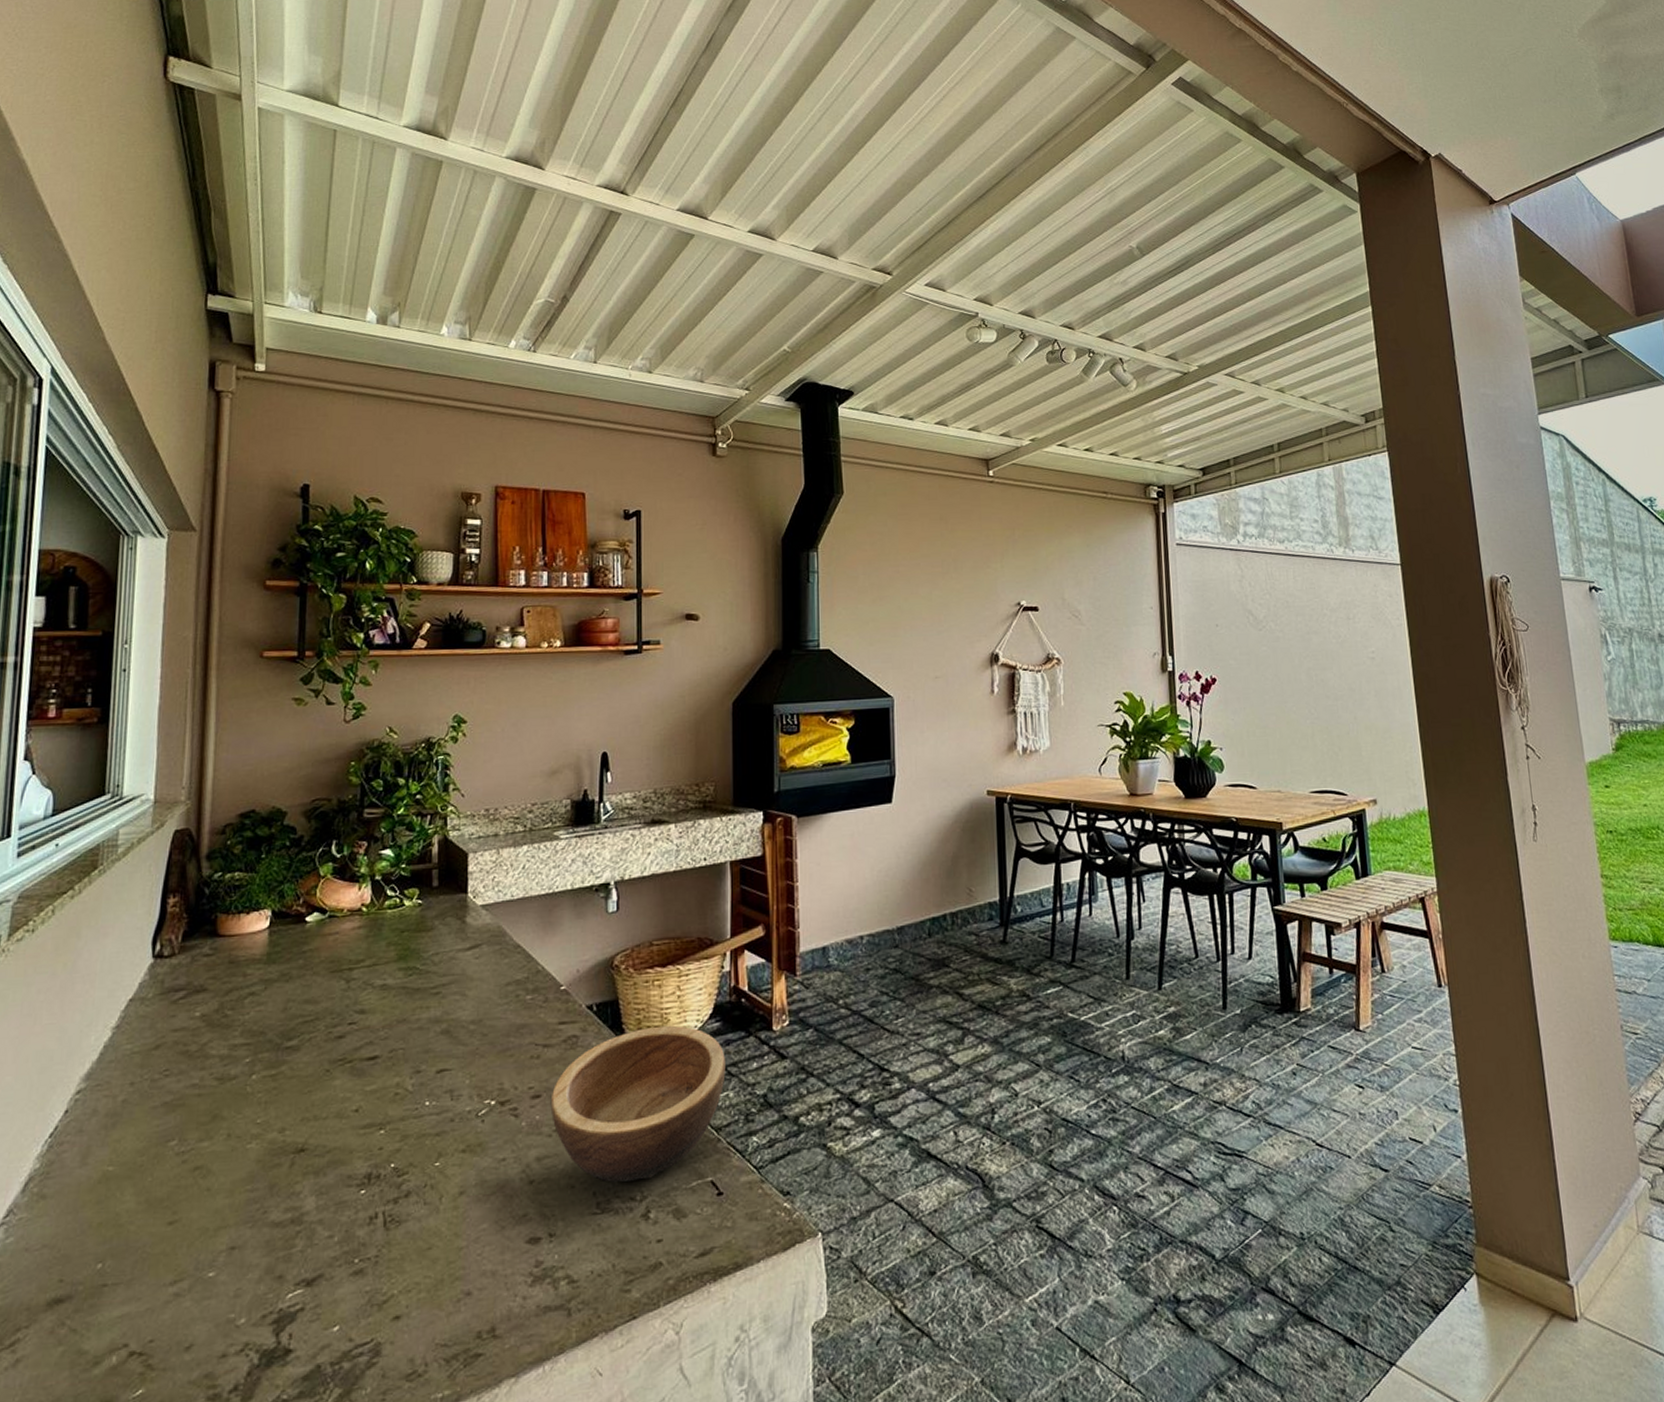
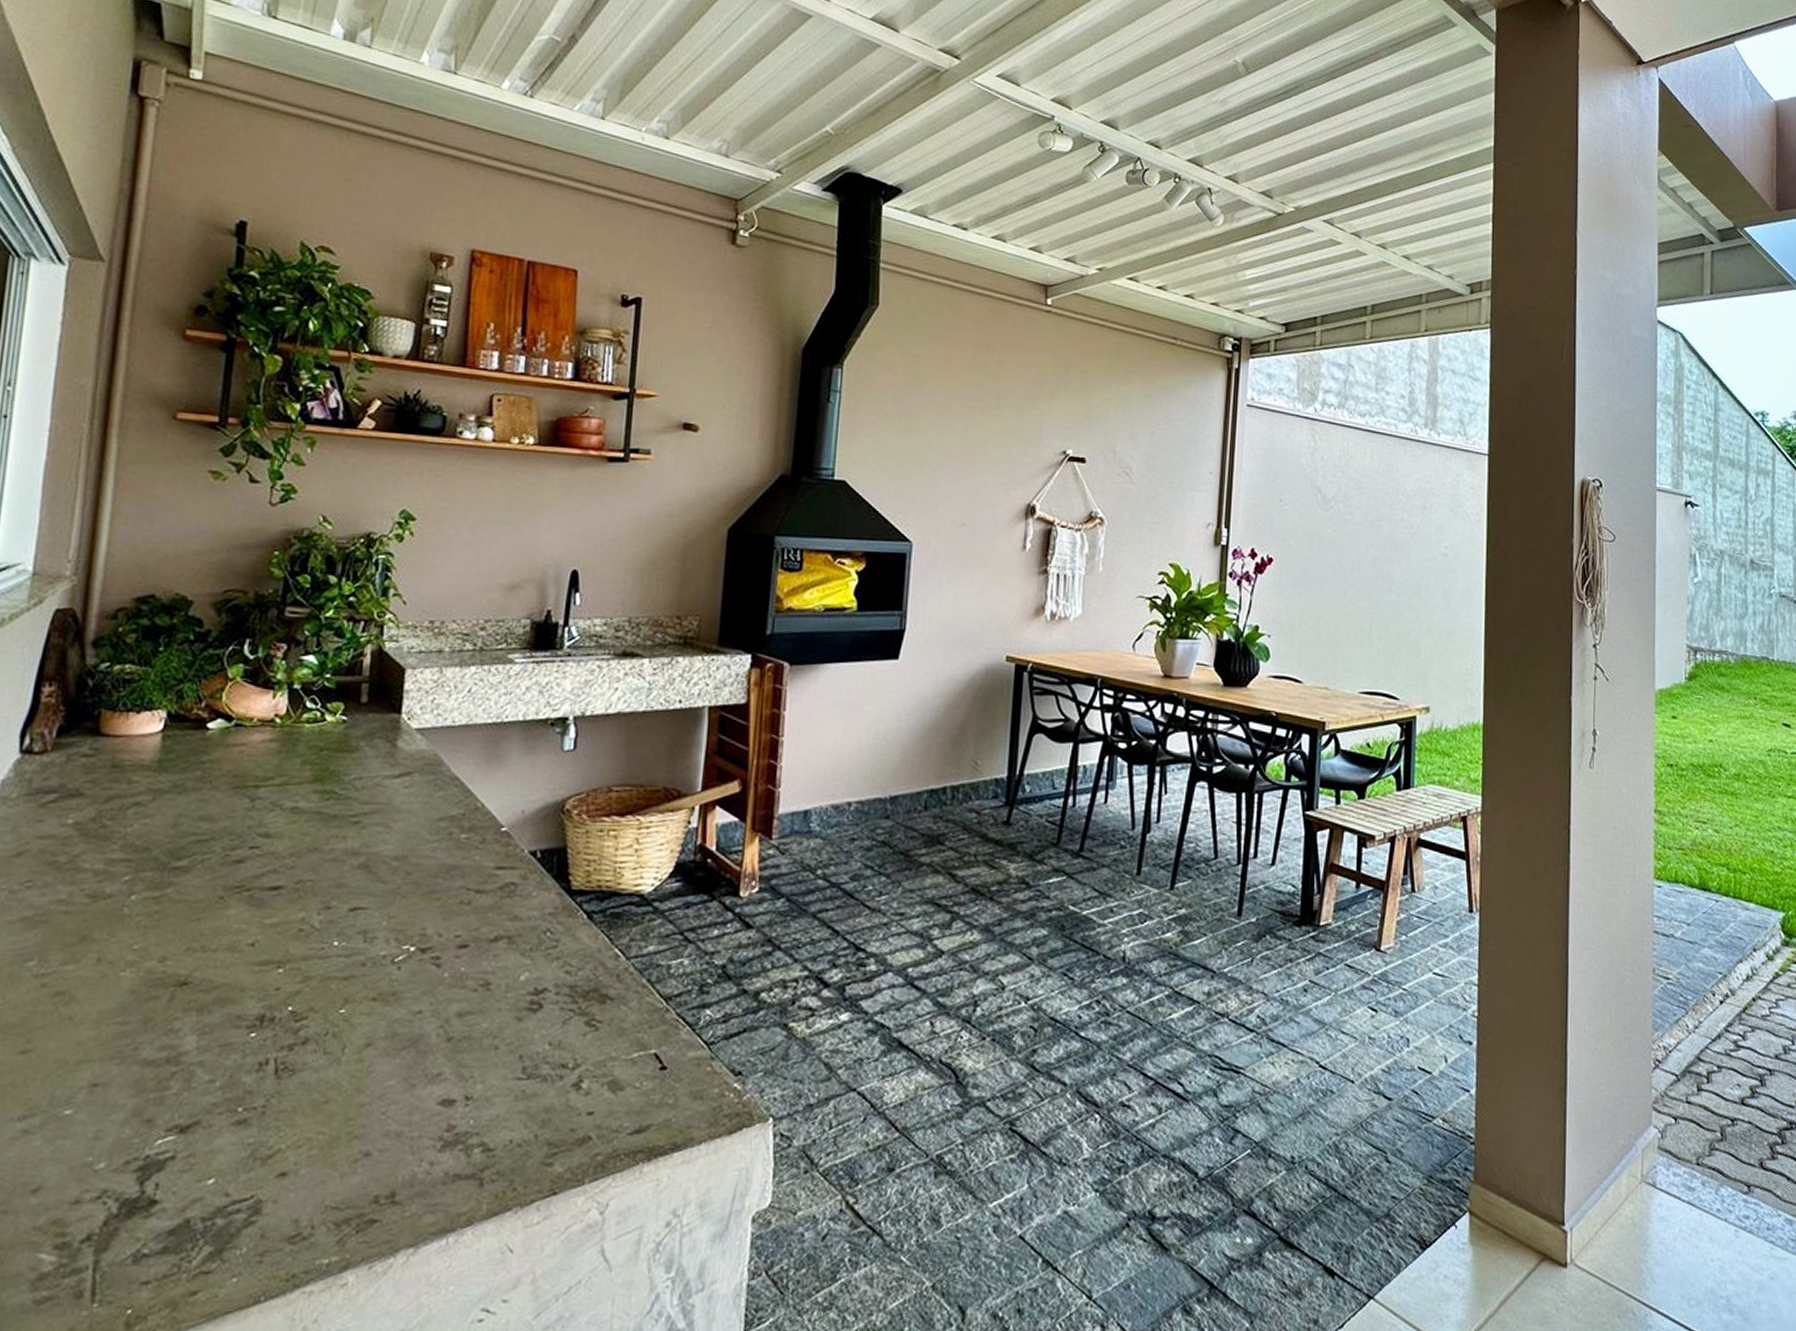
wooden bowl: present [550,1025,726,1183] -> none [478,880,683,1048]

